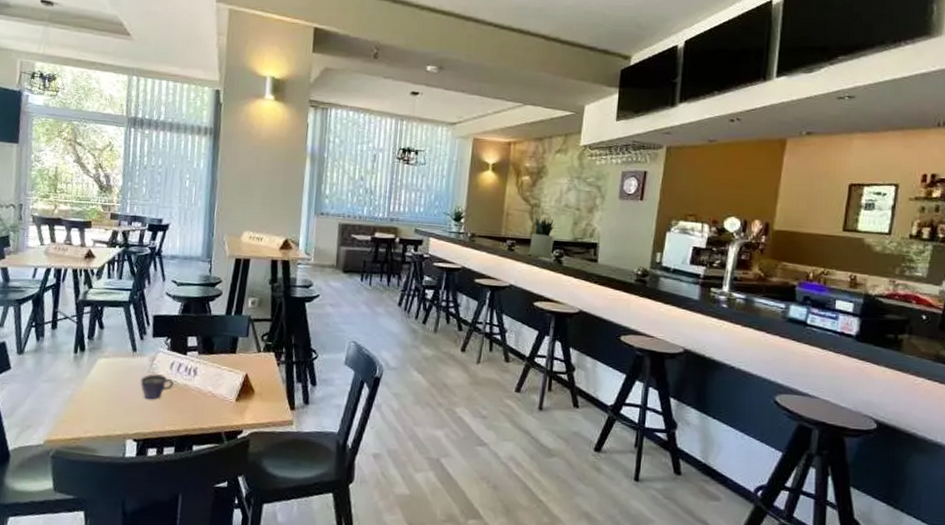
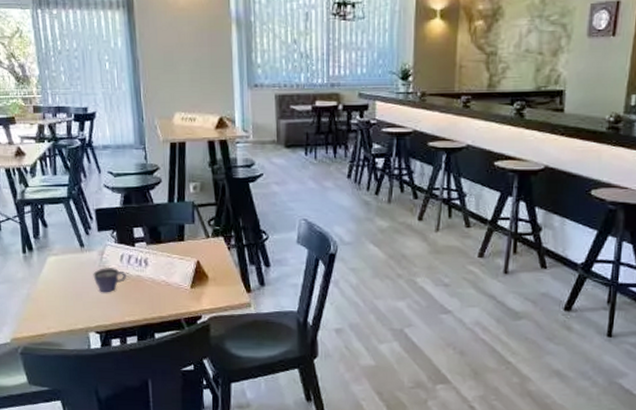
planter: present [527,217,555,259] -> none [484,67,515,113]

